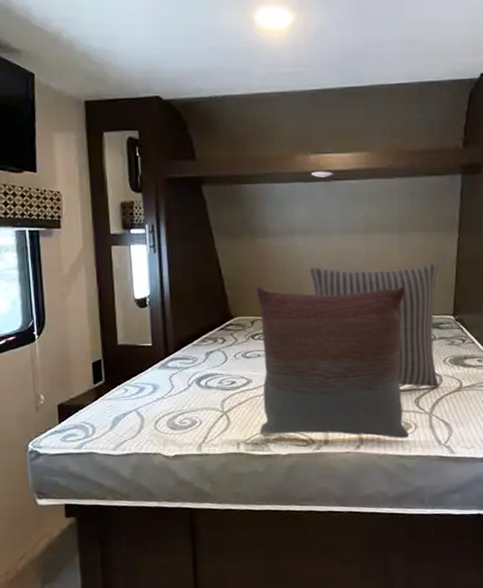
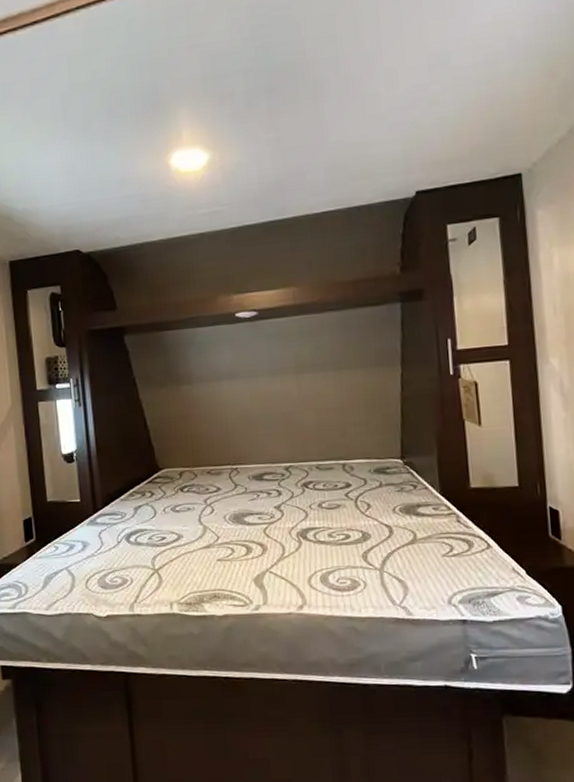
pillow: present [256,287,409,439] -> none [183,429,357,599]
pillow: present [309,264,439,388] -> none [238,402,390,541]

